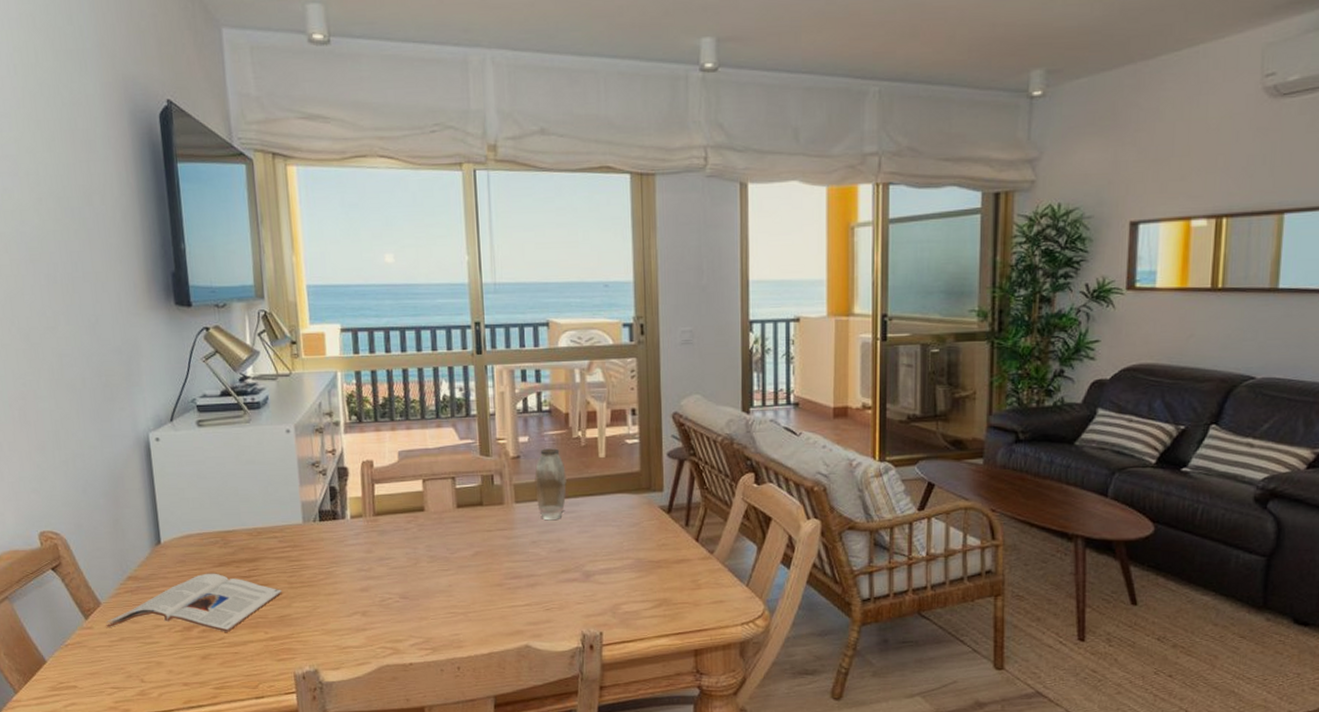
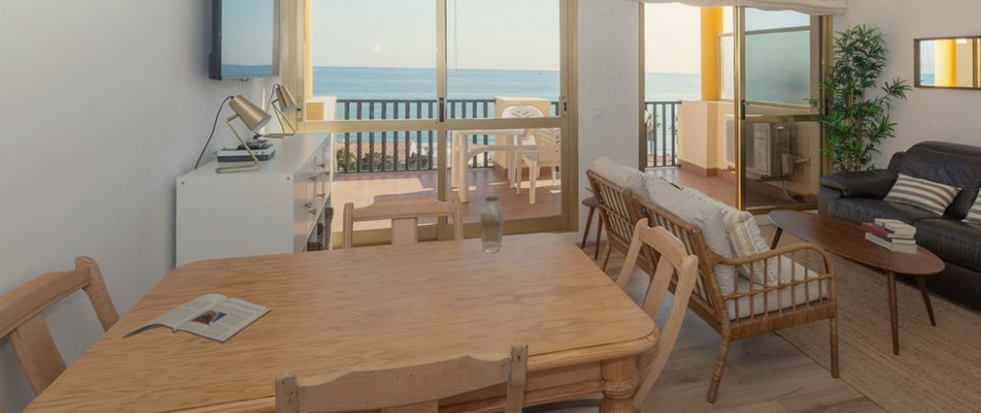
books: none [1041,468,1119,514] -> present [861,218,918,254]

